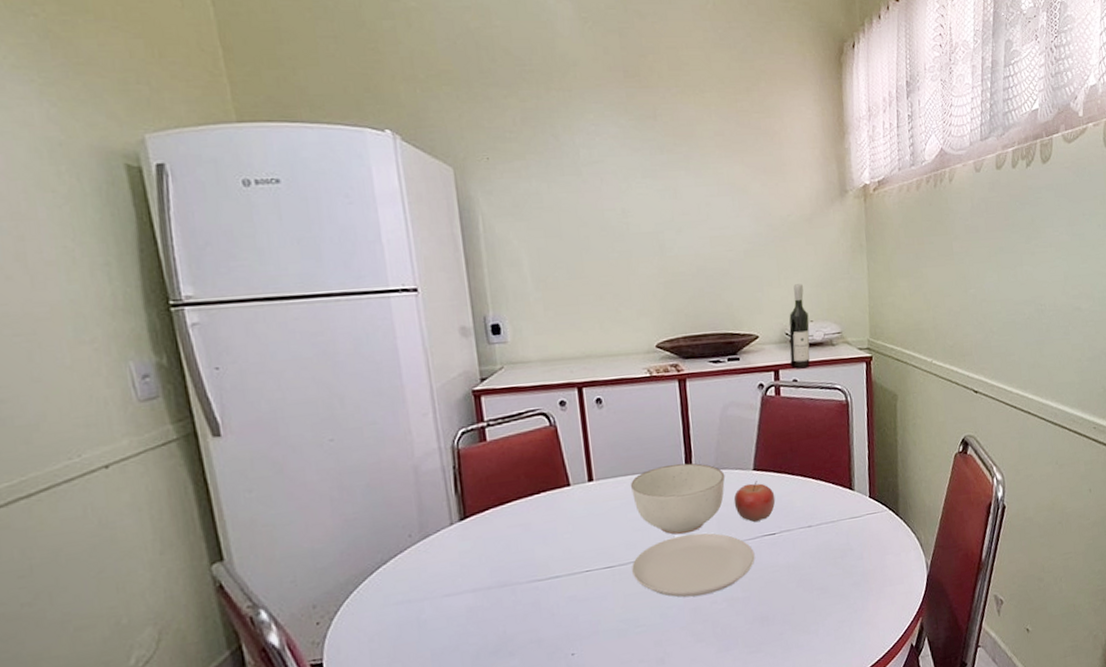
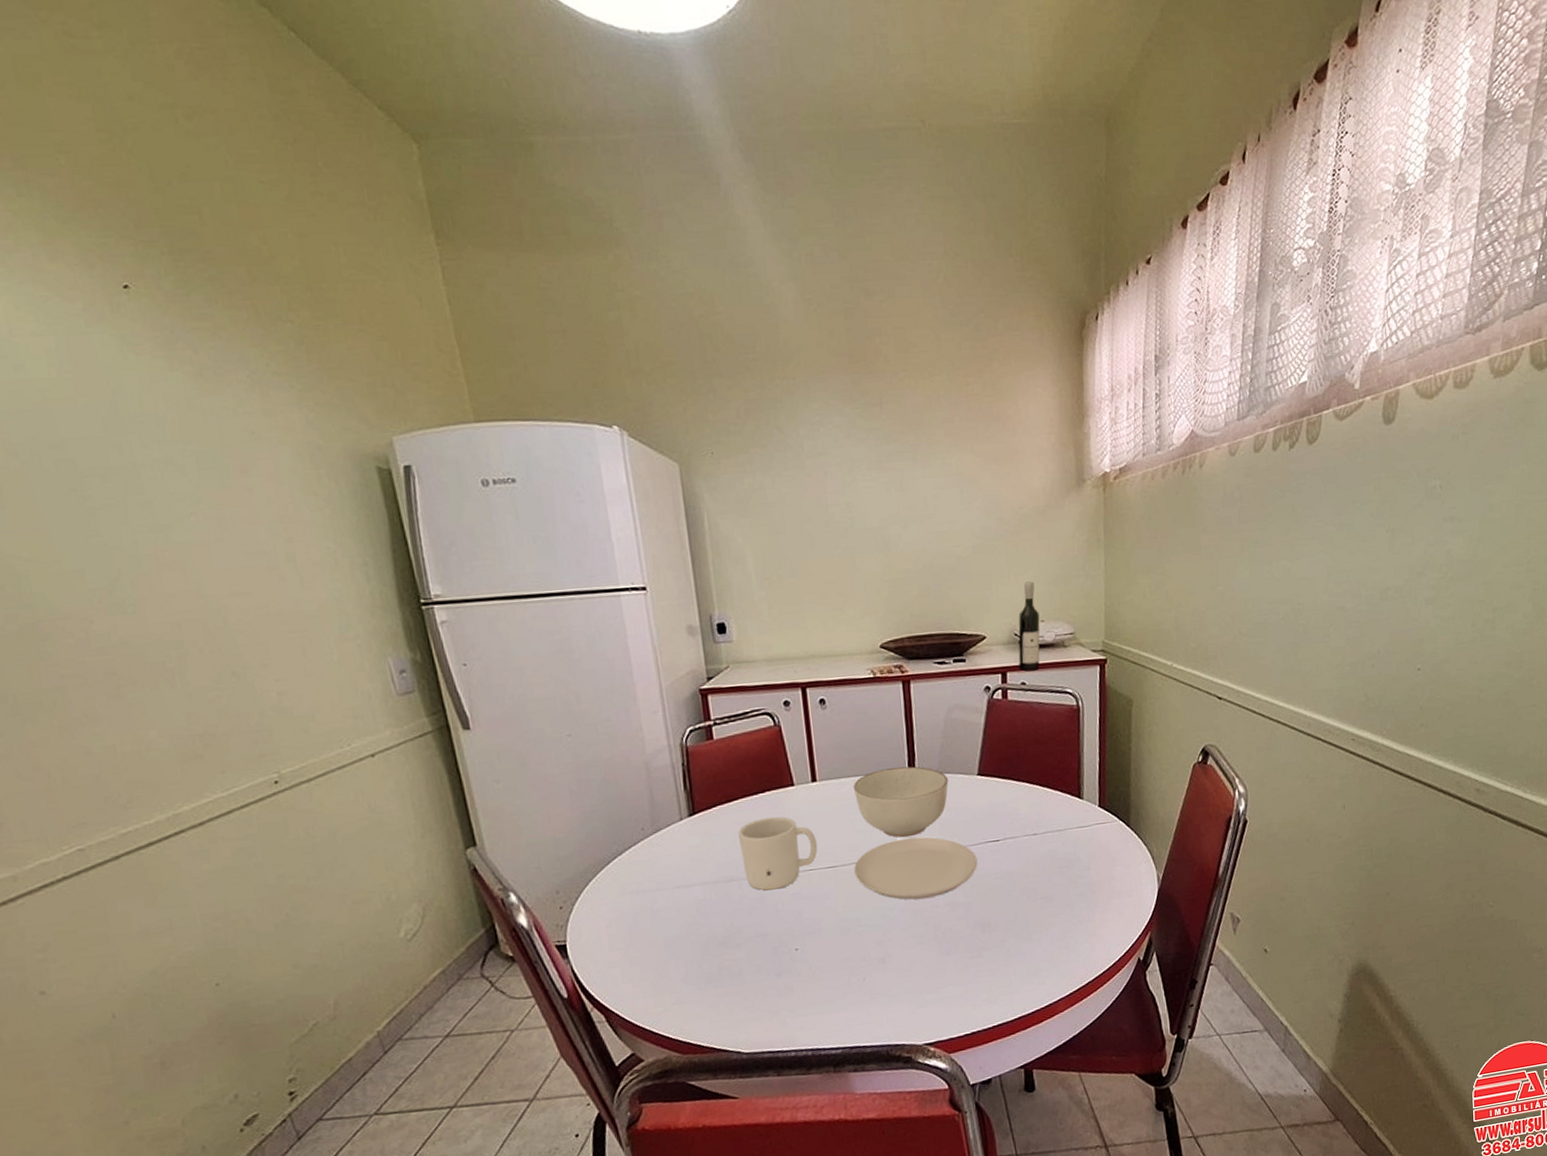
mug: none [512,517,595,595] -> present [738,816,818,891]
fruit: present [733,481,776,523] -> none [957,786,1000,828]

